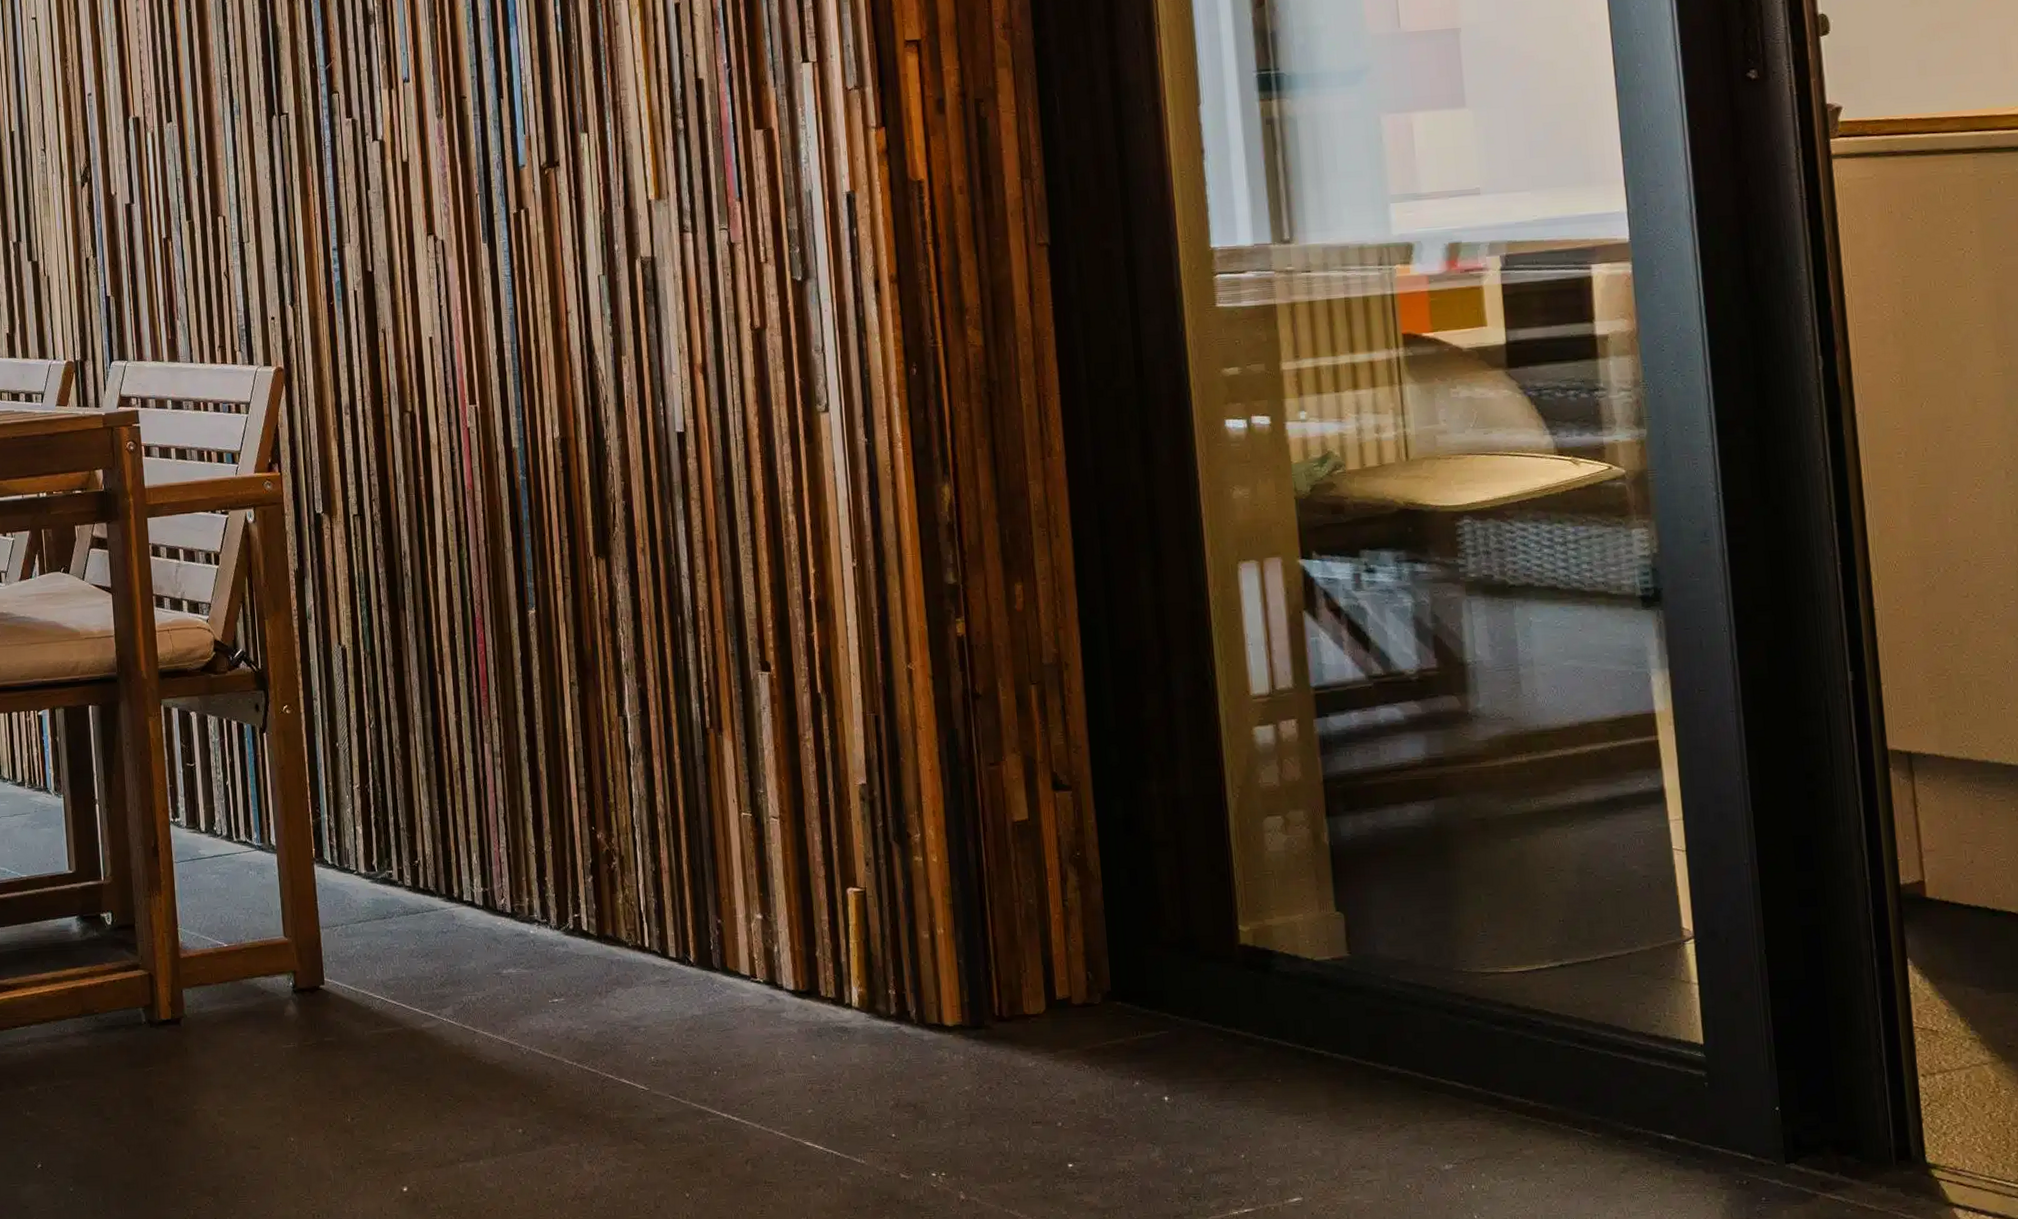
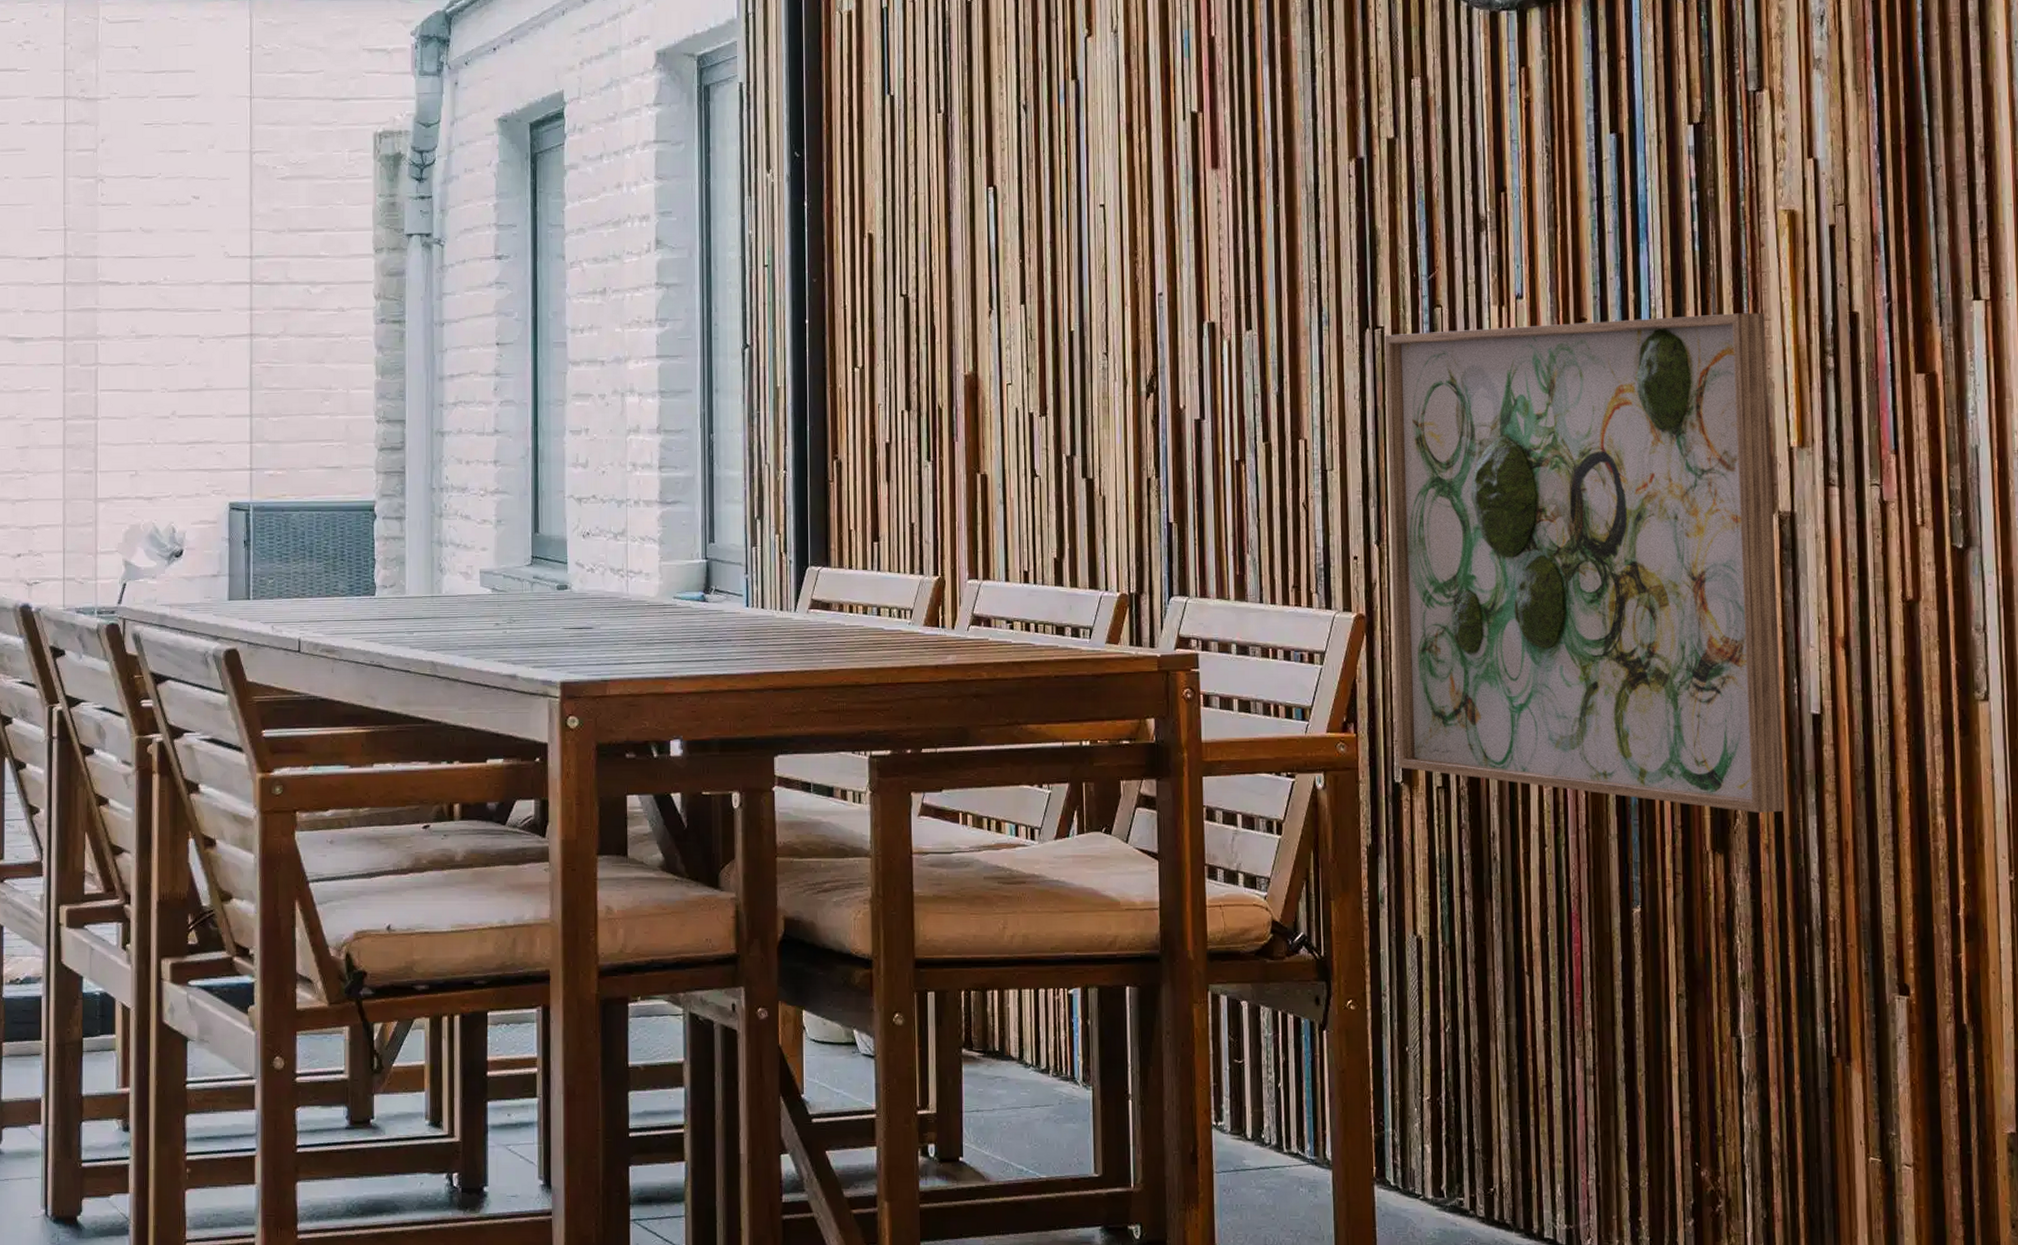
wall art: none [289,83,657,521] -> present [1384,312,1786,813]

